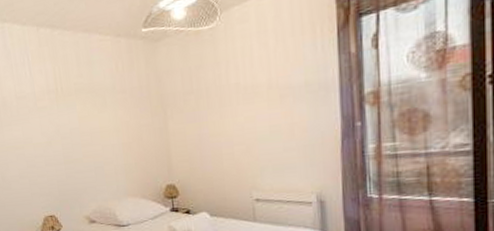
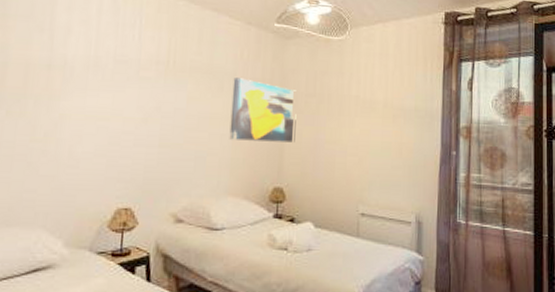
wall art: none [113,90,180,148] -> present [229,78,297,143]

